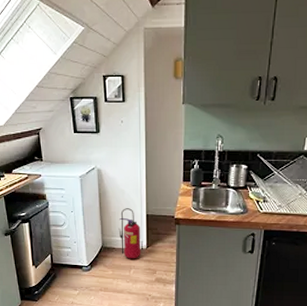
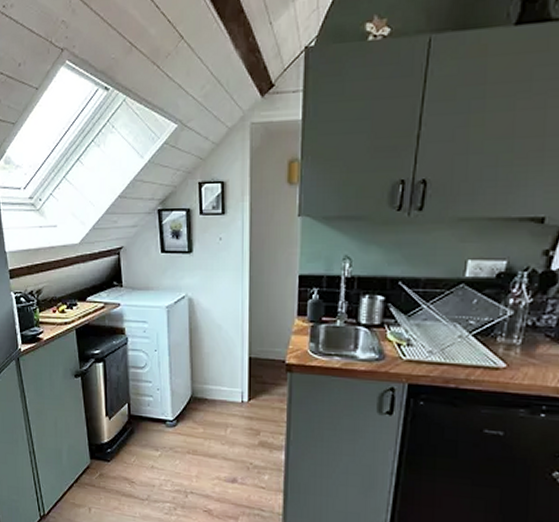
fire extinguisher: present [118,208,141,259] -> none [212,348,241,415]

